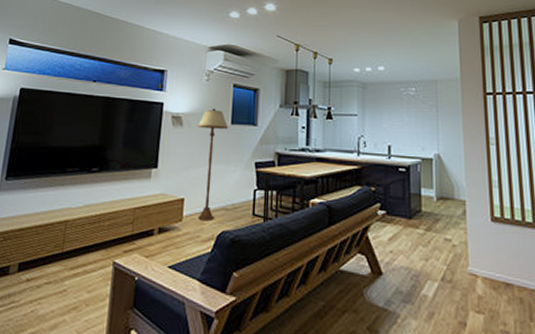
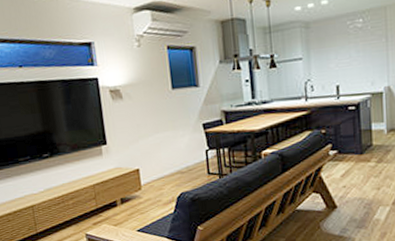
floor lamp: present [197,108,229,221] -> none [137,75,173,187]

